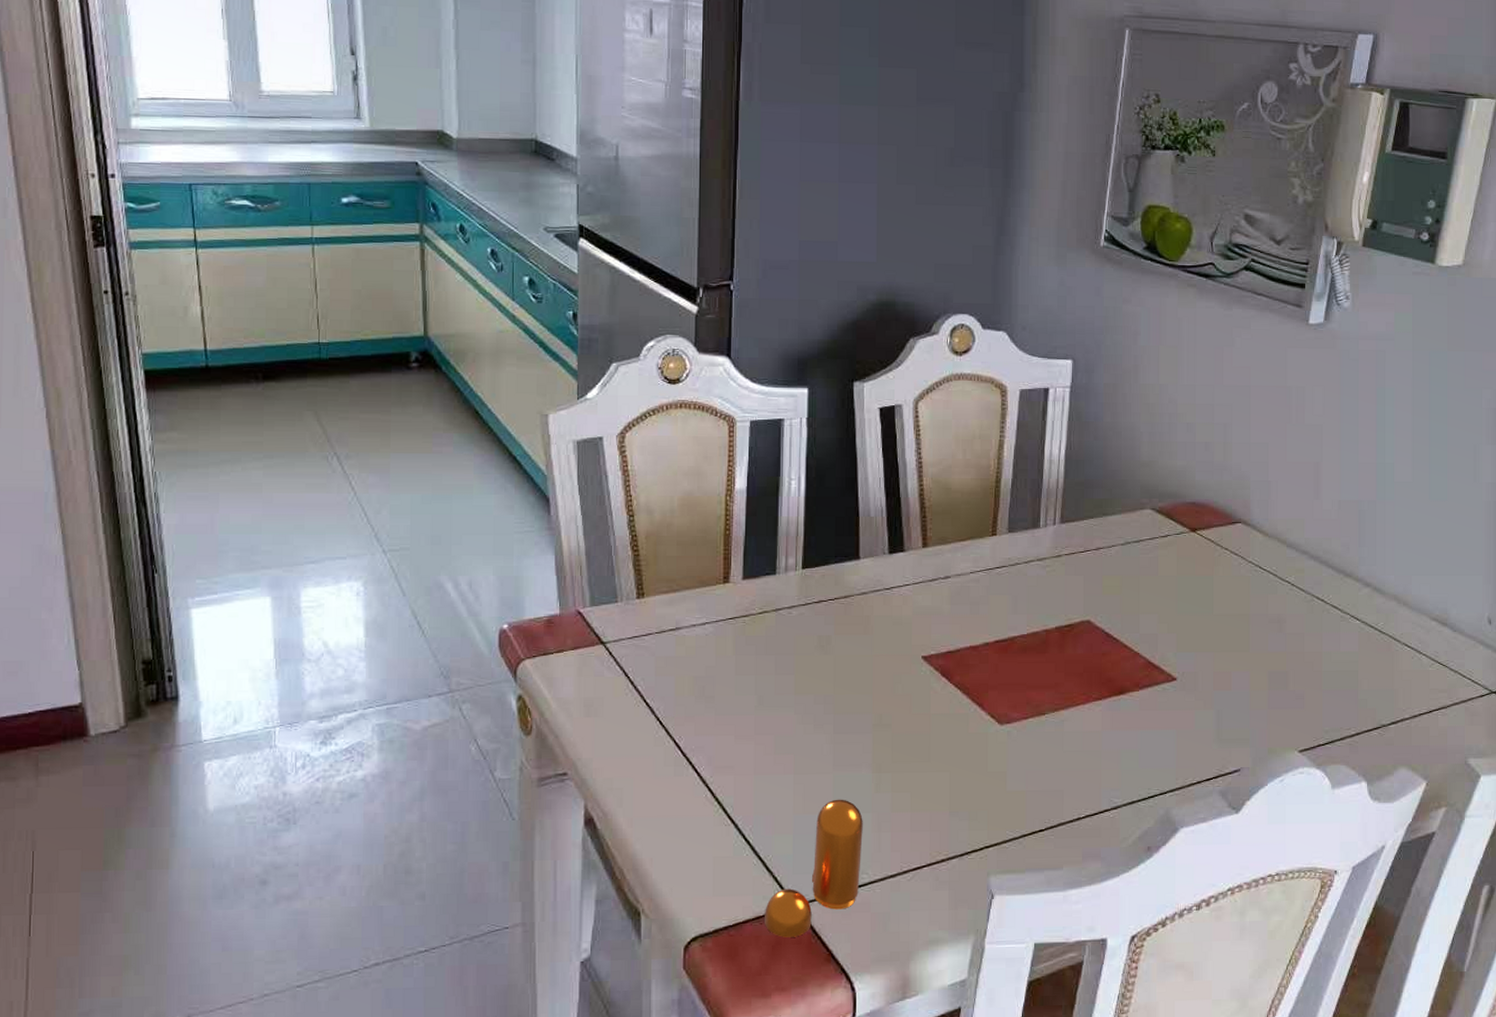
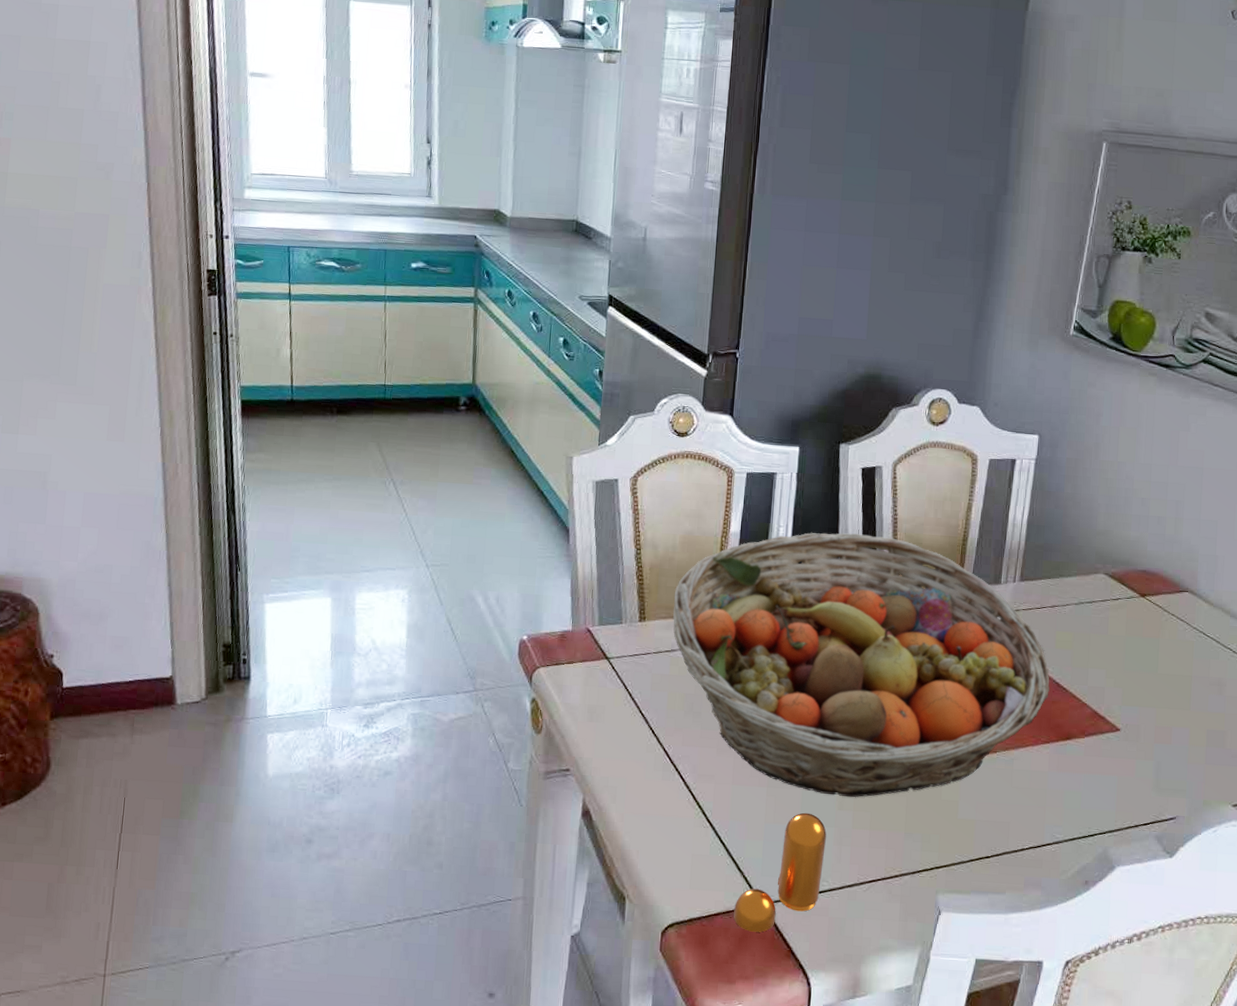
fruit basket: none [675,482,1100,778] -> present [672,532,1051,798]

